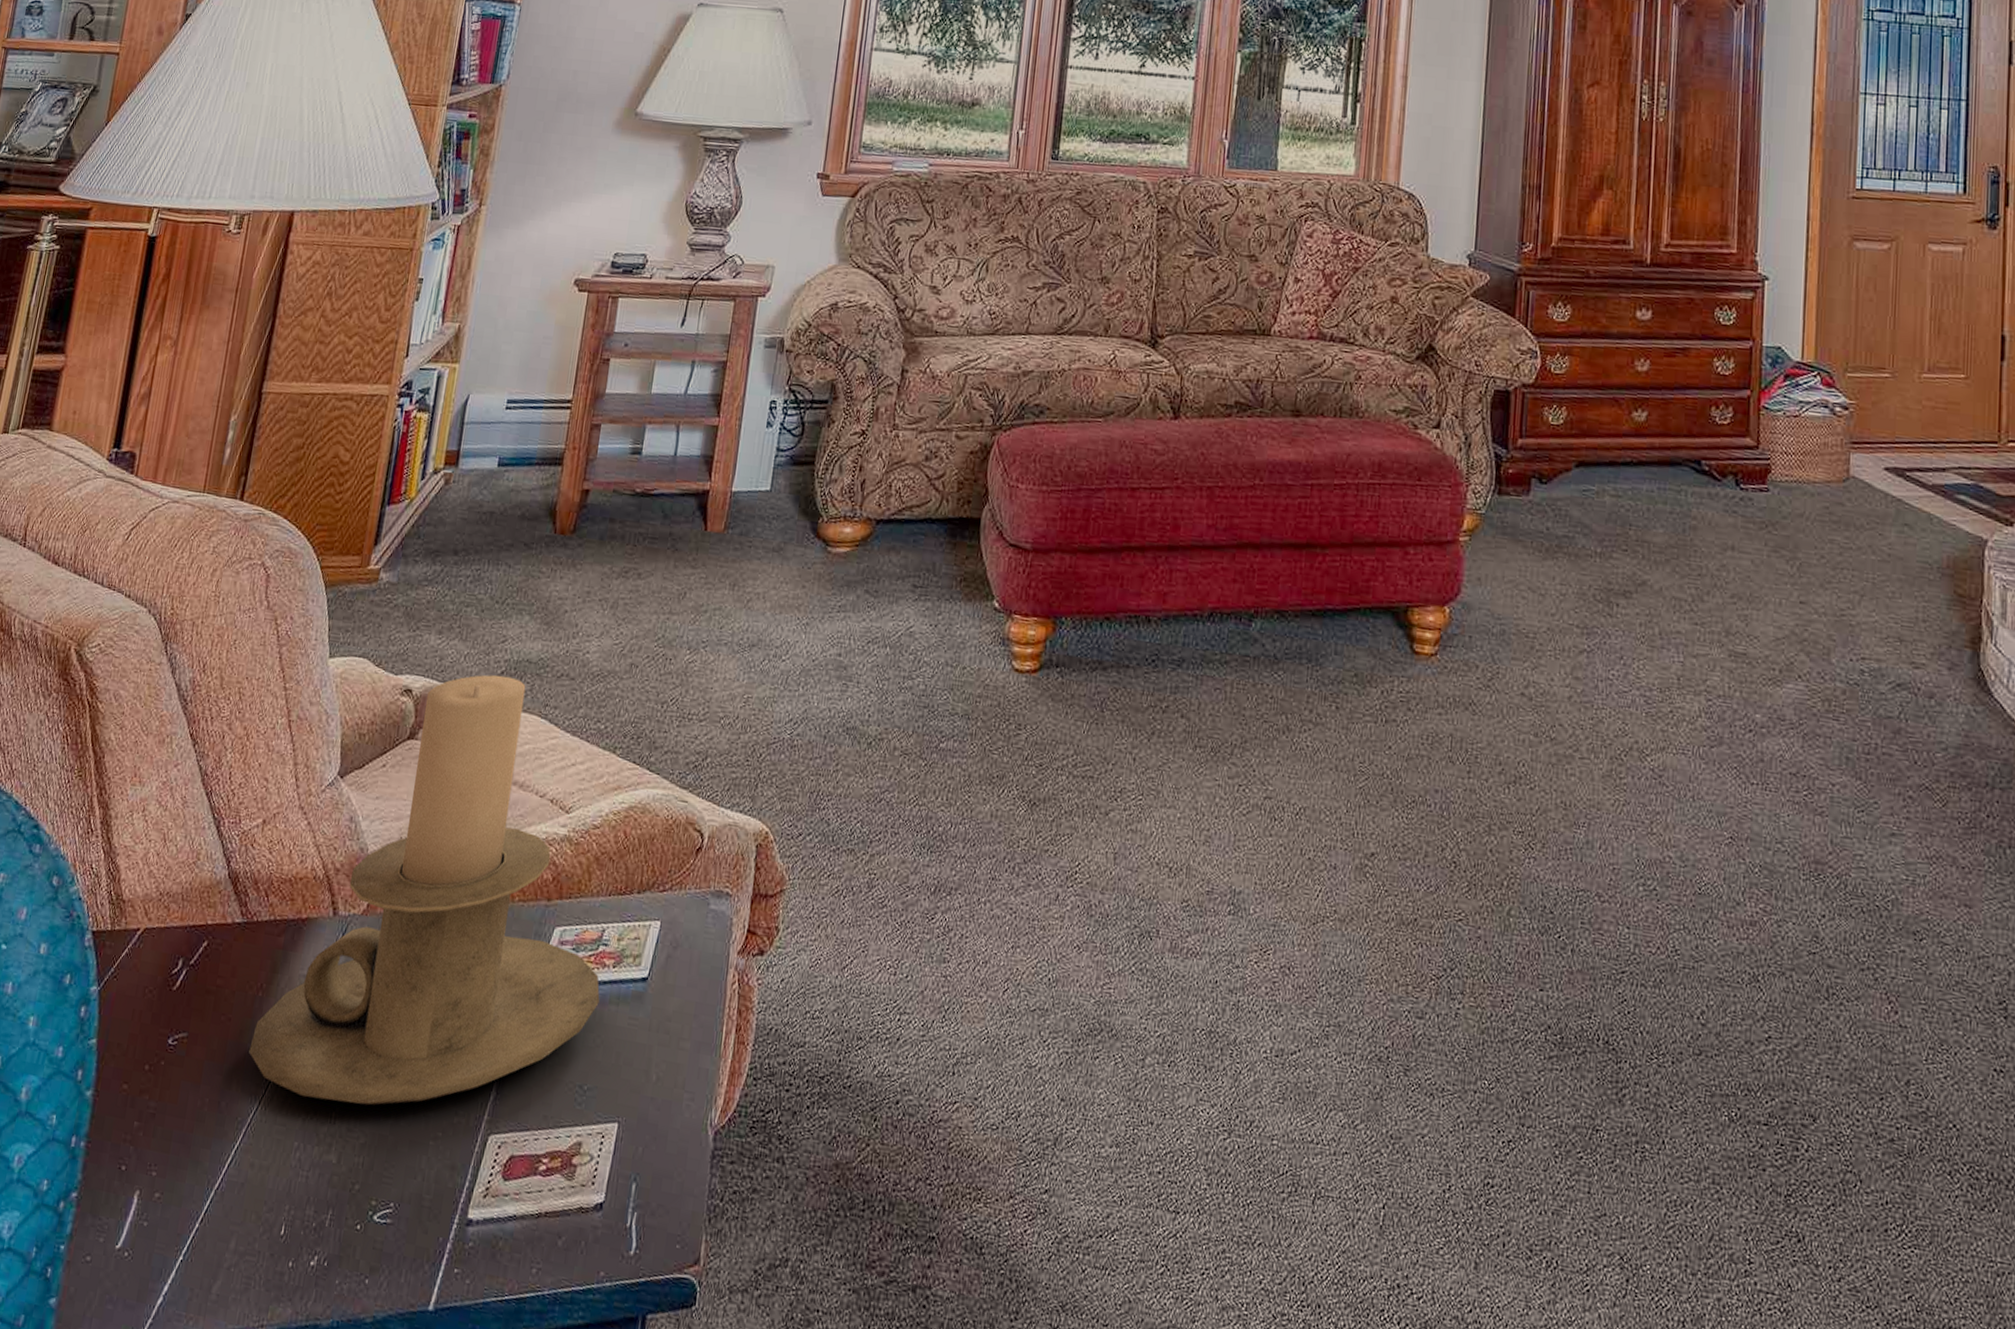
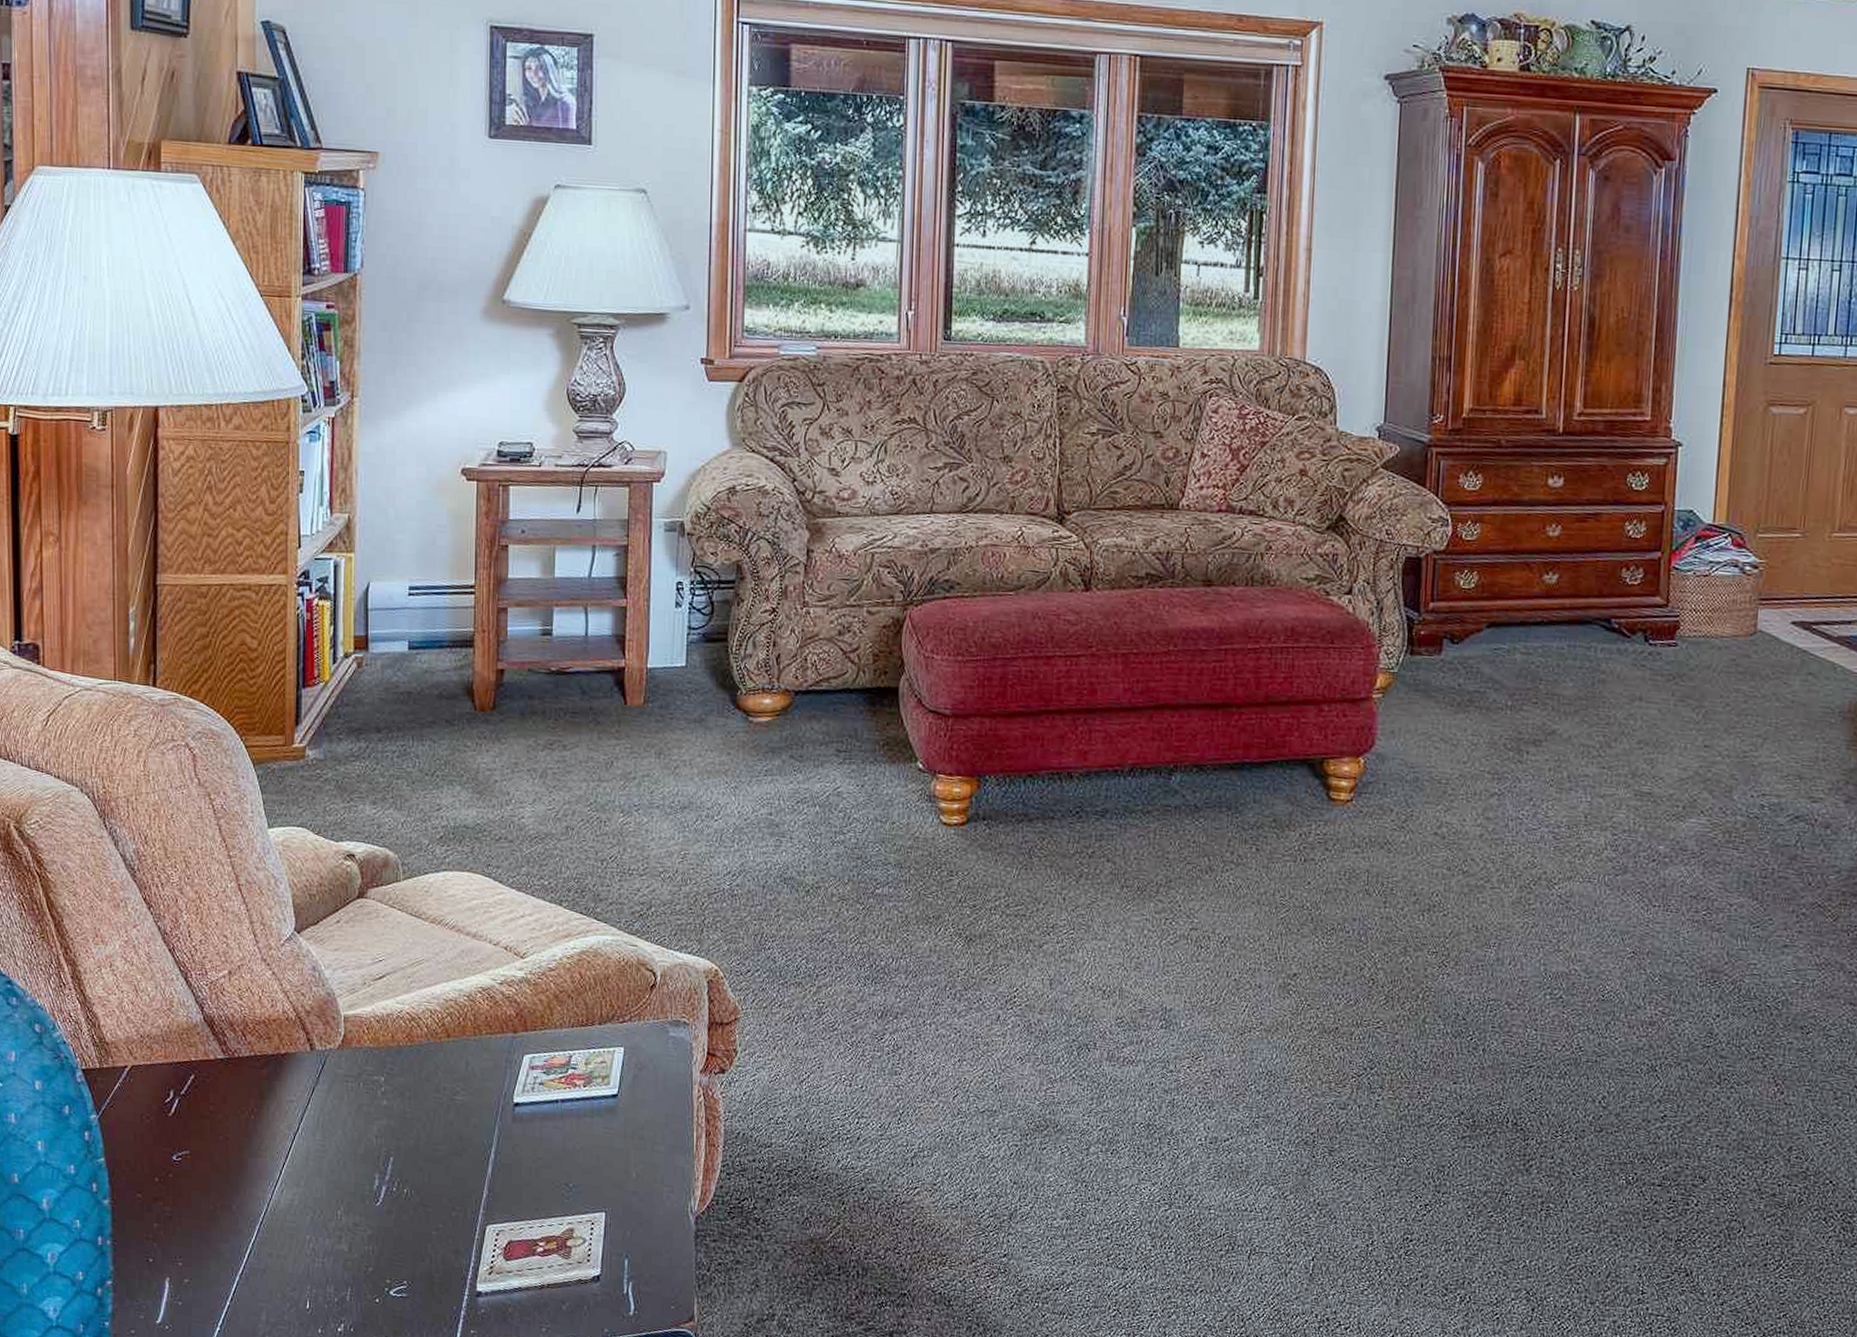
candle holder: present [249,674,600,1106] -> none [250,839,575,1205]

